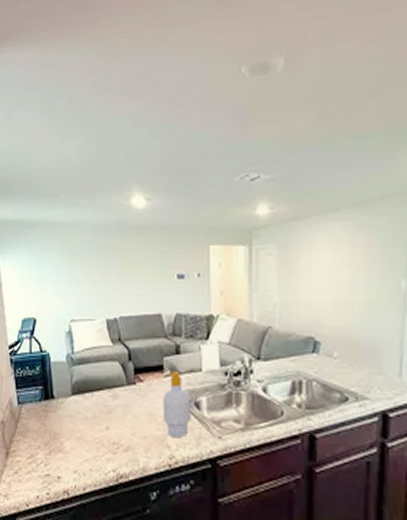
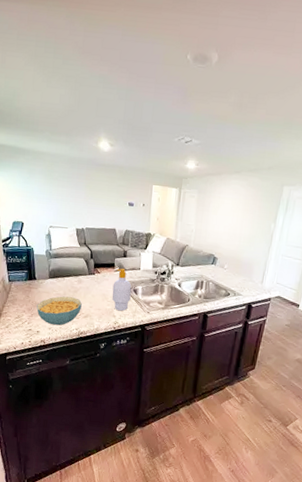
cereal bowl: none [56,420,119,467] -> present [36,296,82,326]

